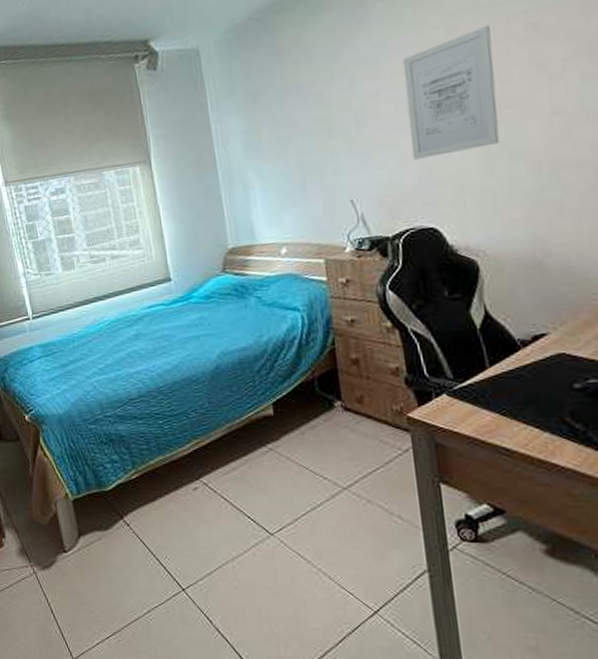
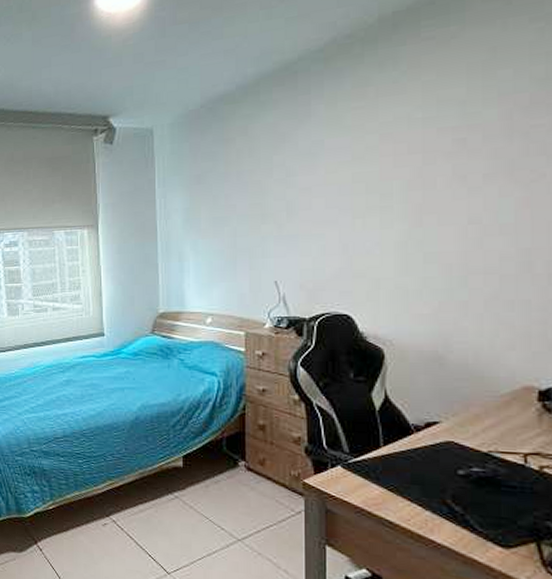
wall art: present [403,25,500,160] -> none [335,136,420,251]

